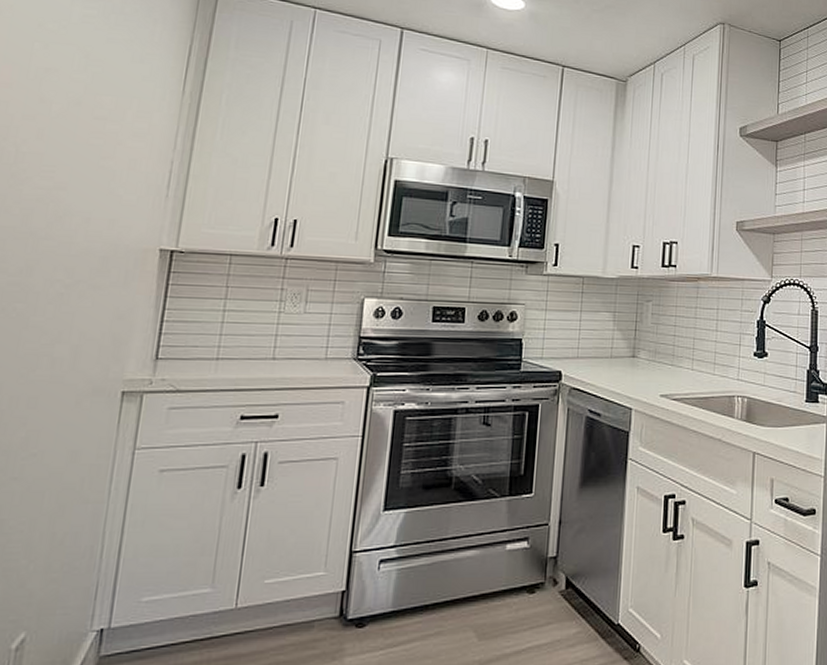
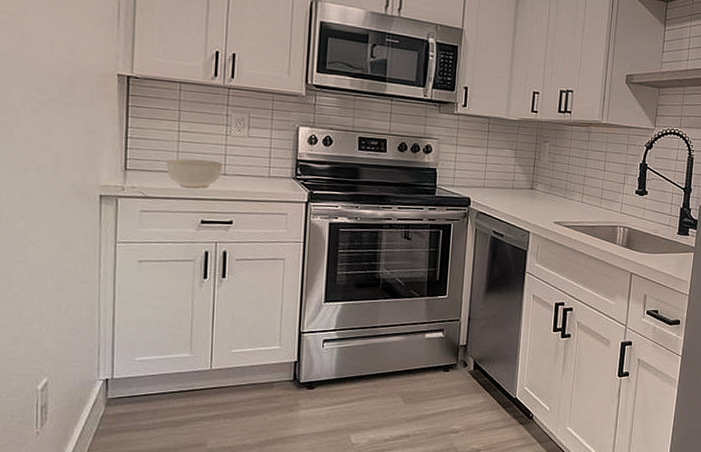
bowl: none [205,342,274,377] -> present [166,158,224,189]

